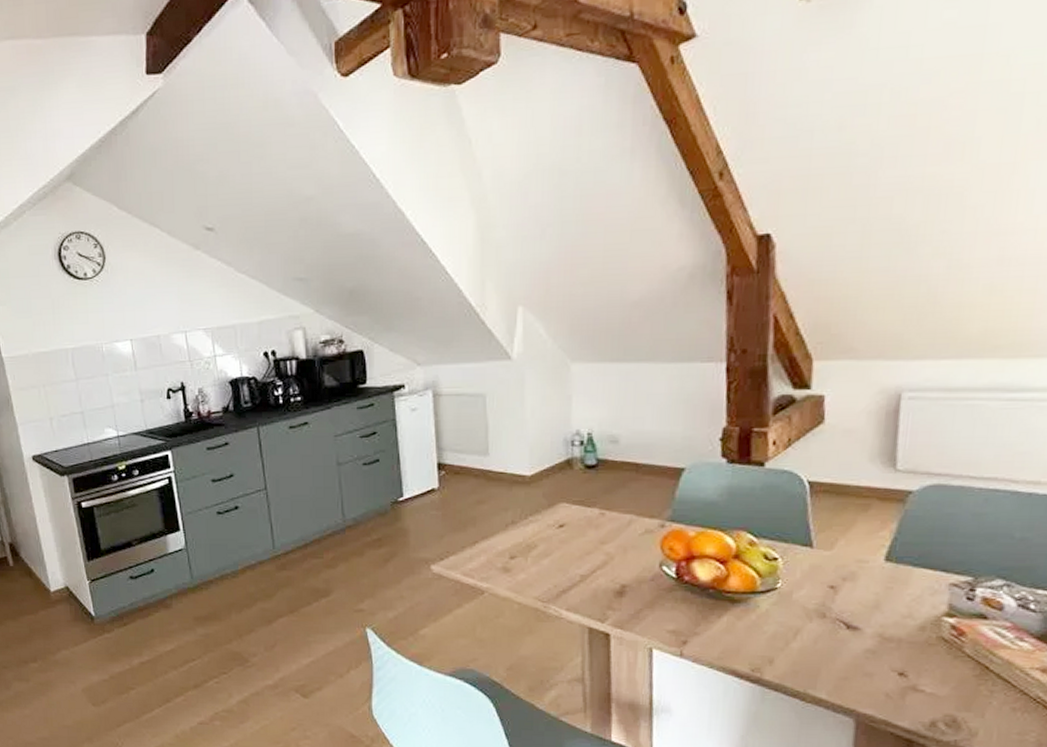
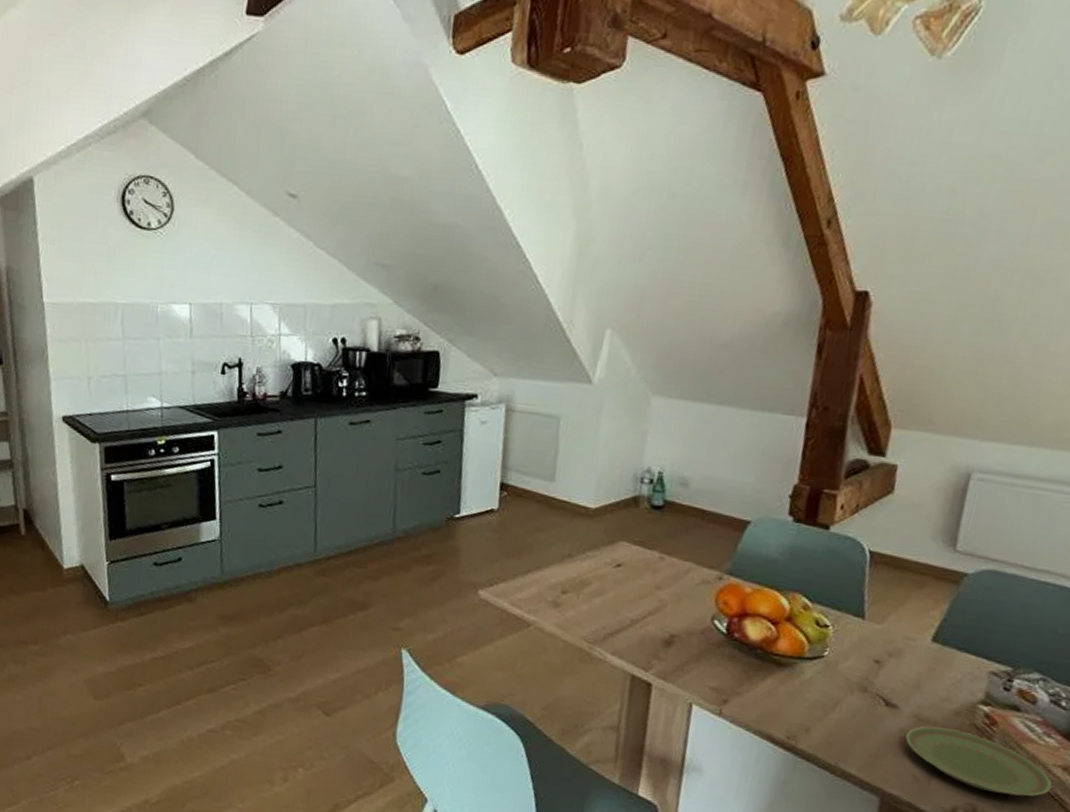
plate: none [872,644,1033,702] -> present [905,726,1052,796]

